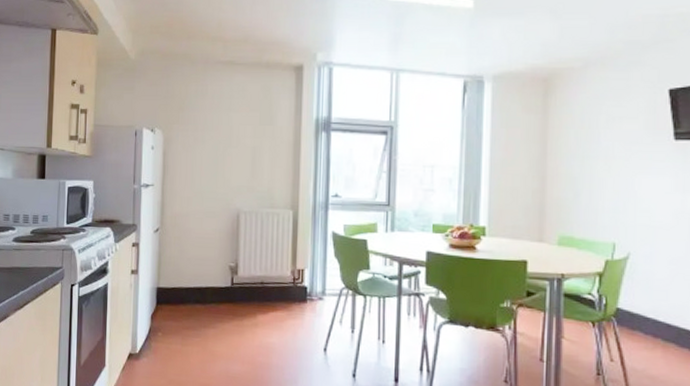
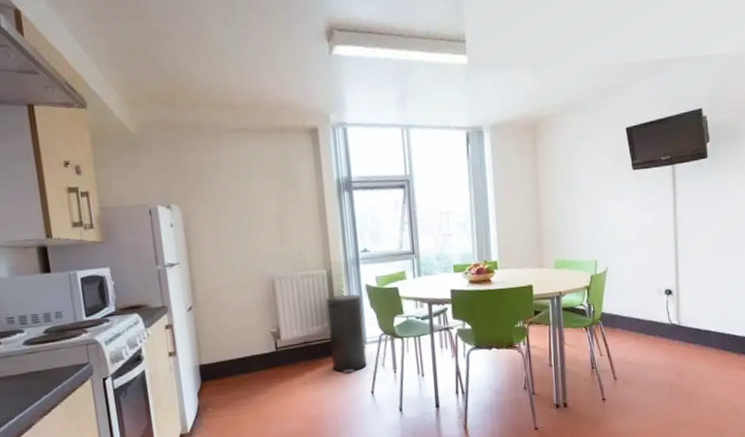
pedal bin: none [286,238,325,324] -> present [326,294,367,373]

